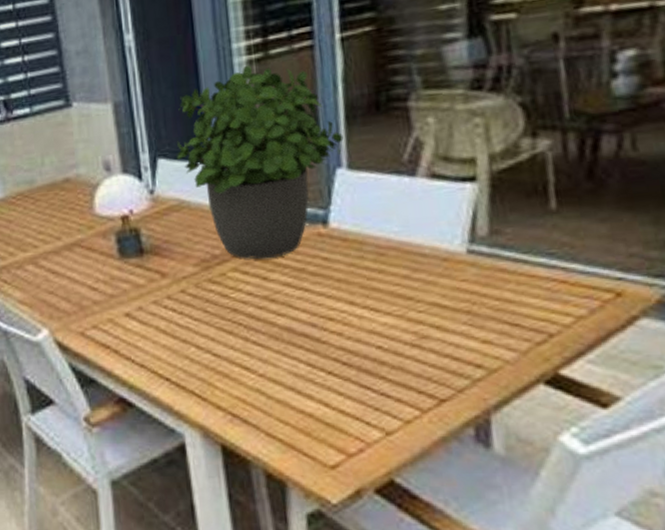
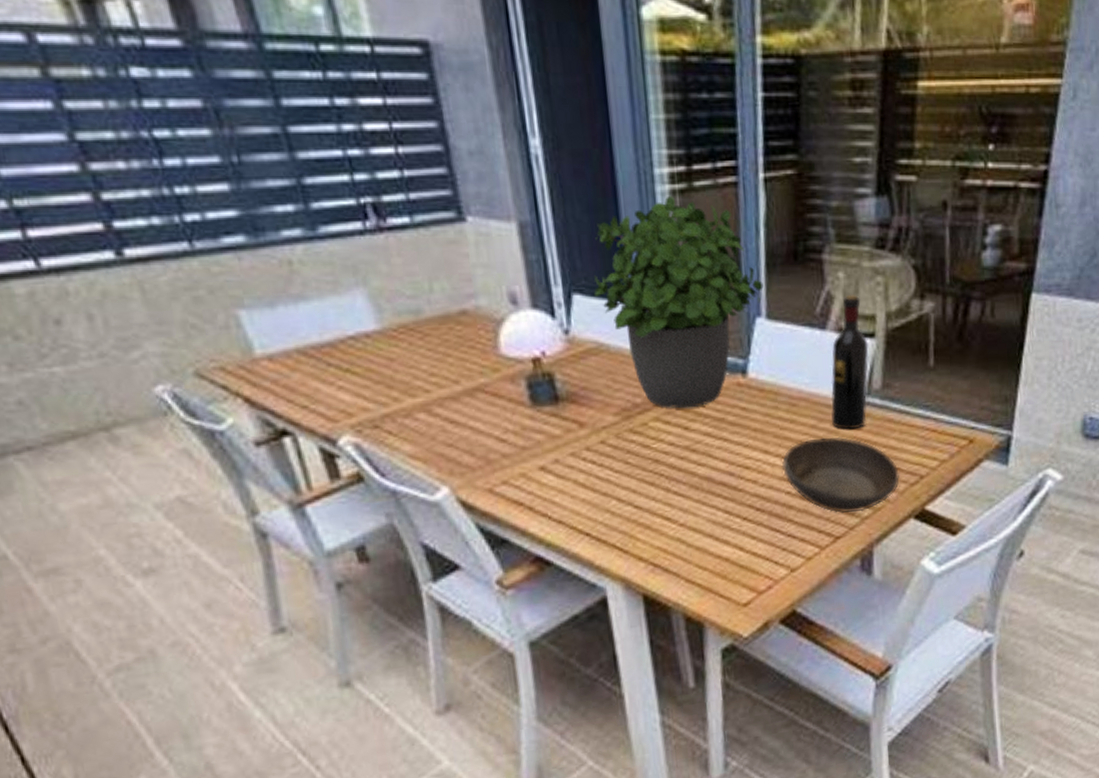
bowl: none [369,287,521,374] -> present [781,436,900,514]
wine bottle: none [424,138,471,280] -> present [831,294,869,429]

